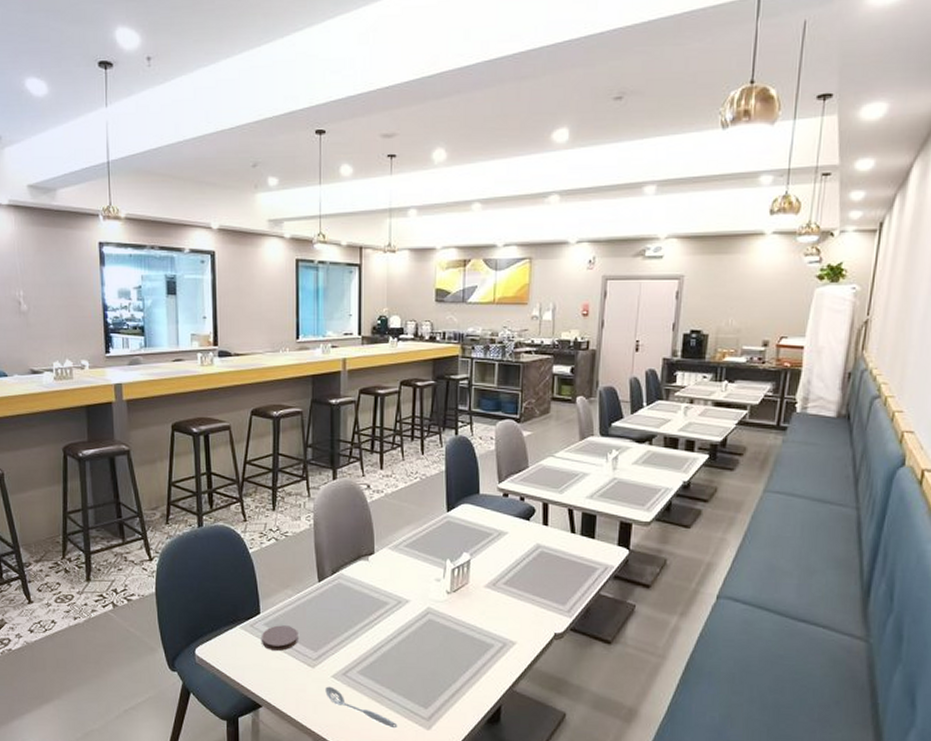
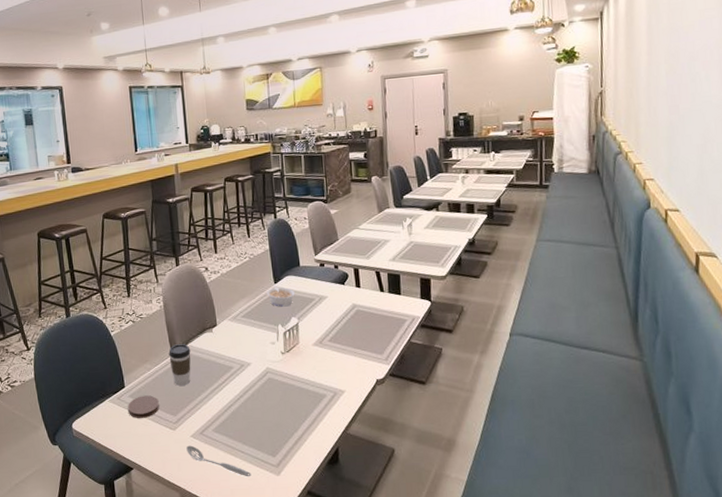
coffee cup: none [315,570,341,618] -> present [168,344,191,386]
legume: none [435,511,470,540] -> present [266,283,295,307]

